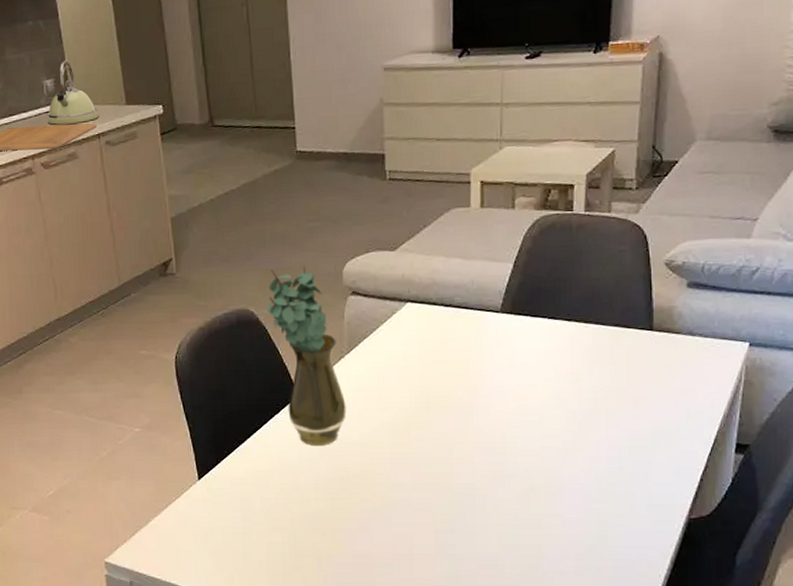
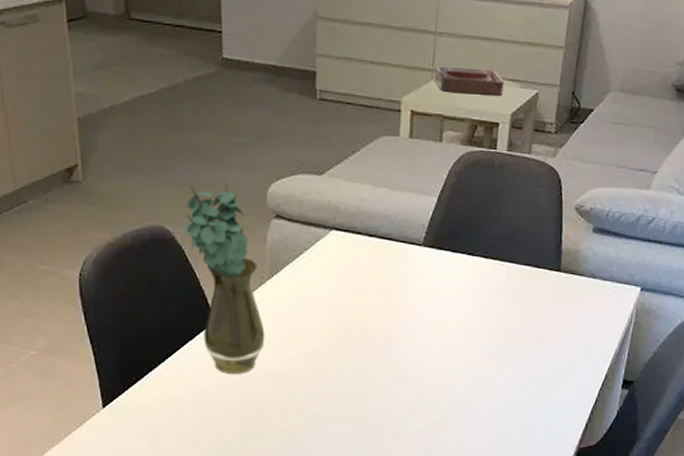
decorative tray: none [502,132,578,161] -> present [434,65,505,96]

